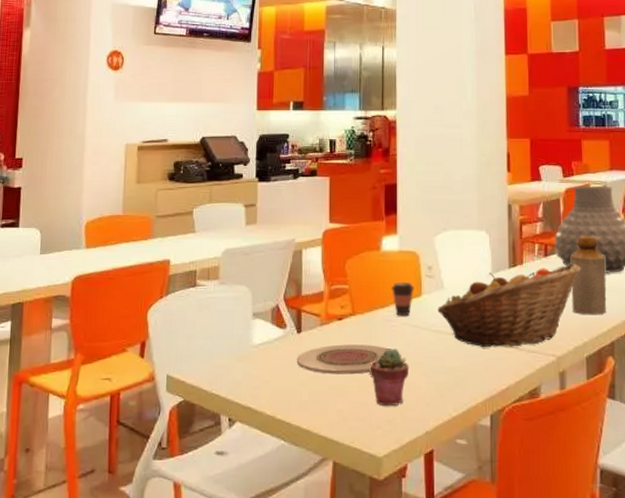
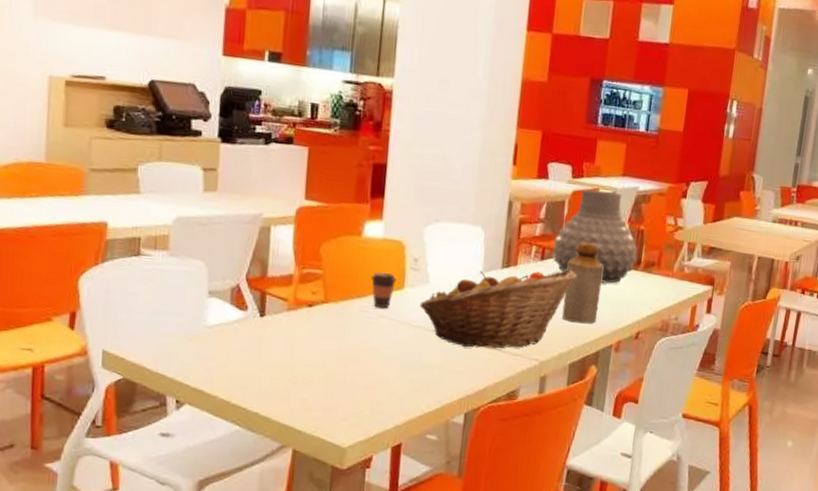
plate: present [296,344,390,375] -> none [257,332,364,365]
potted succulent: present [370,349,410,407] -> none [339,340,384,399]

